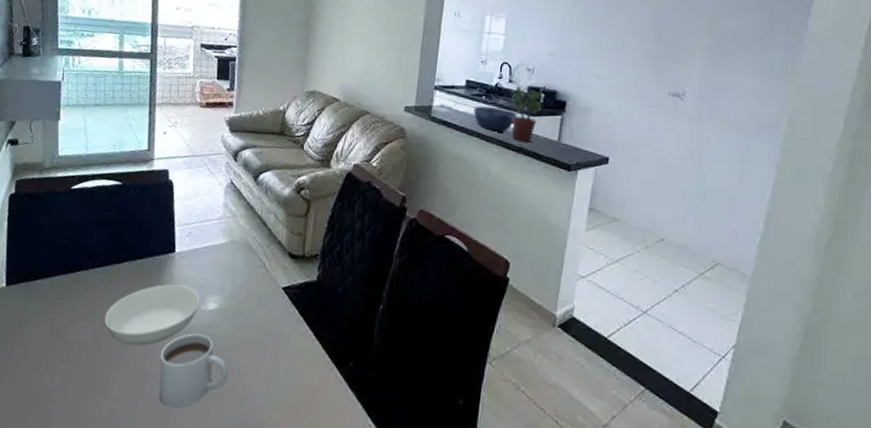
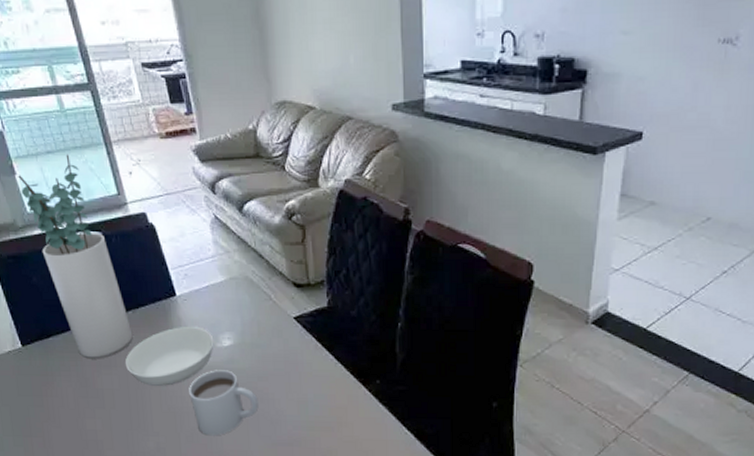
vase: none [58,109,124,309] -> present [18,154,133,359]
bowl: present [473,106,517,132] -> none [474,90,527,120]
potted plant: present [510,85,544,144] -> none [518,58,560,130]

